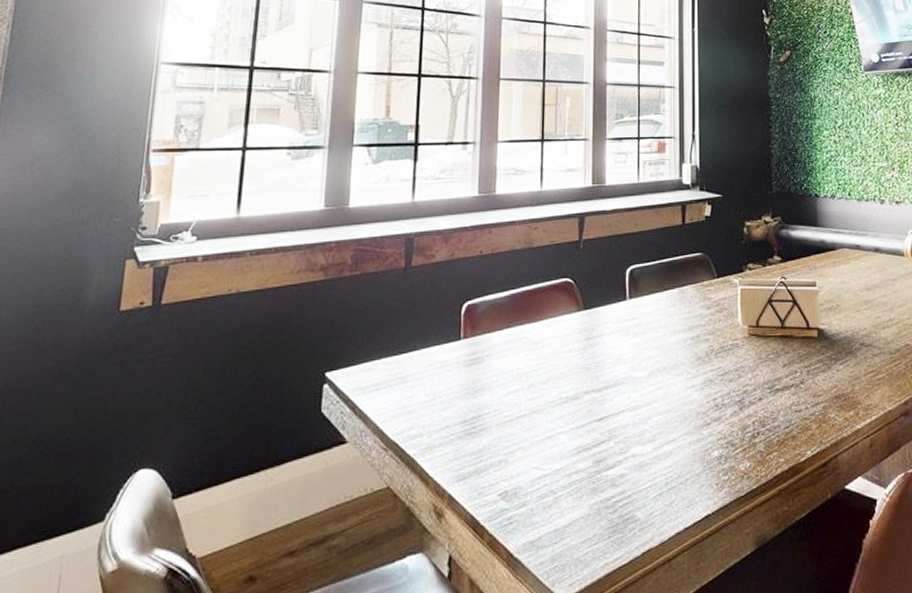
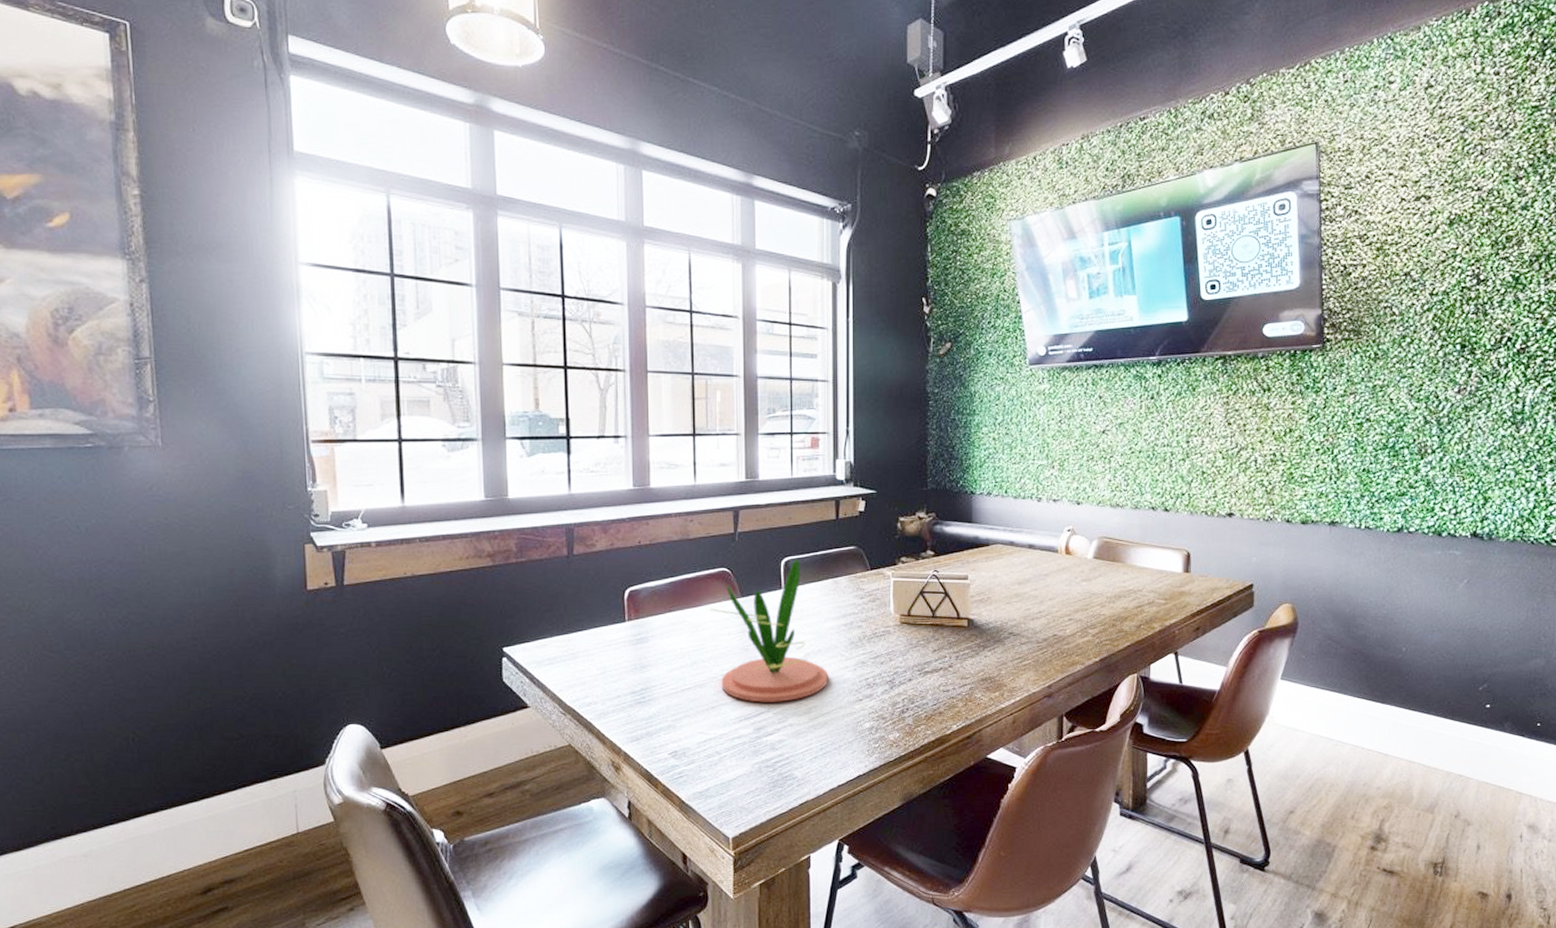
plant: none [551,267,674,430] -> present [710,559,829,702]

